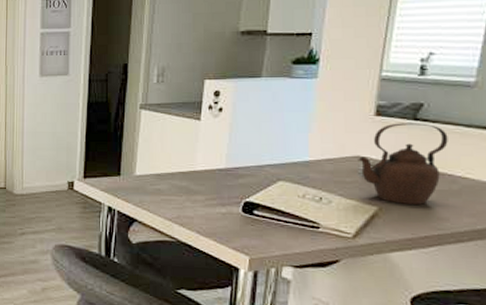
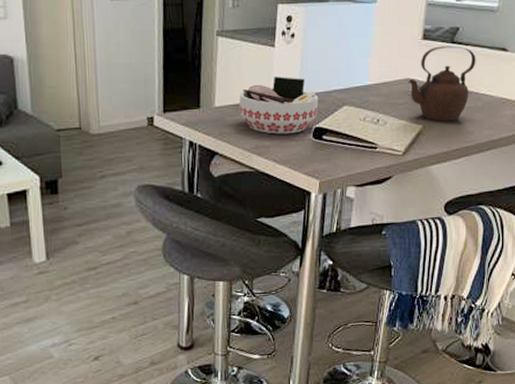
bowl: none [161,148,249,207] -> present [239,76,319,134]

